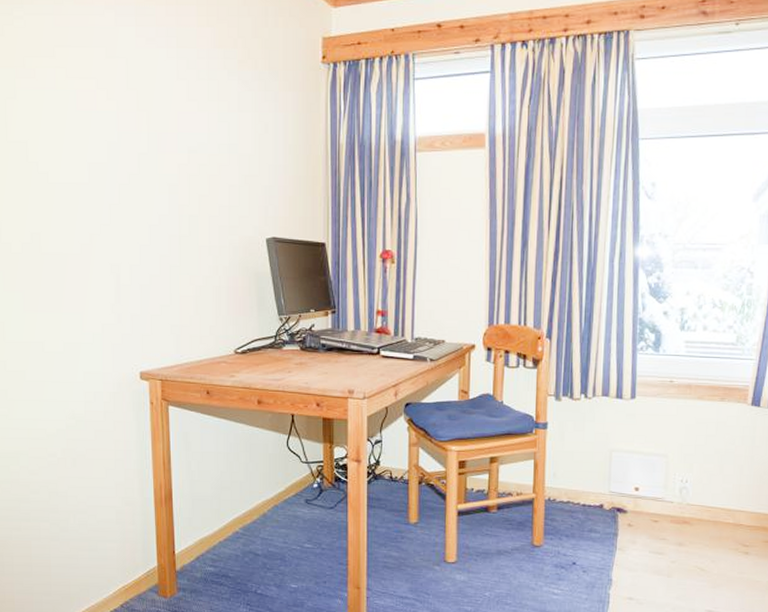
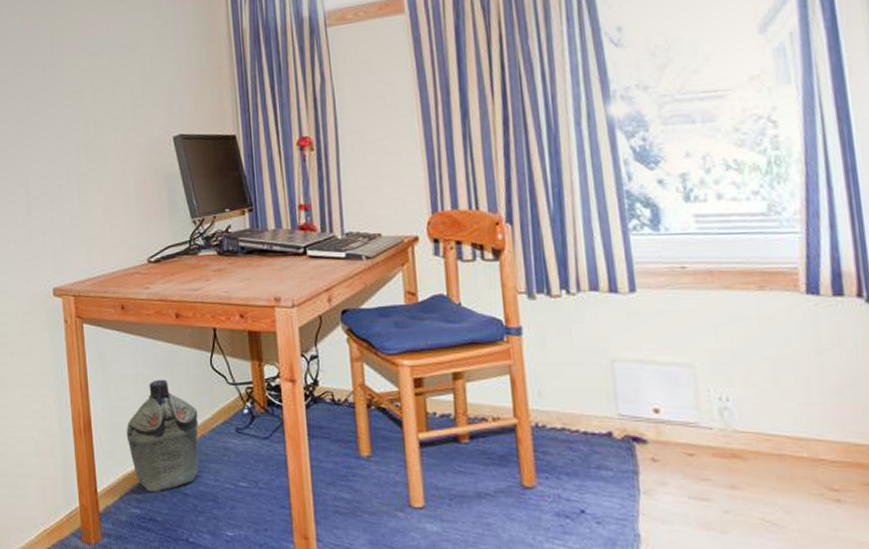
military canteen: none [205,457,272,553] -> present [126,379,199,493]

